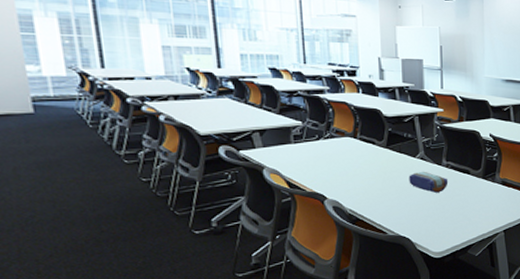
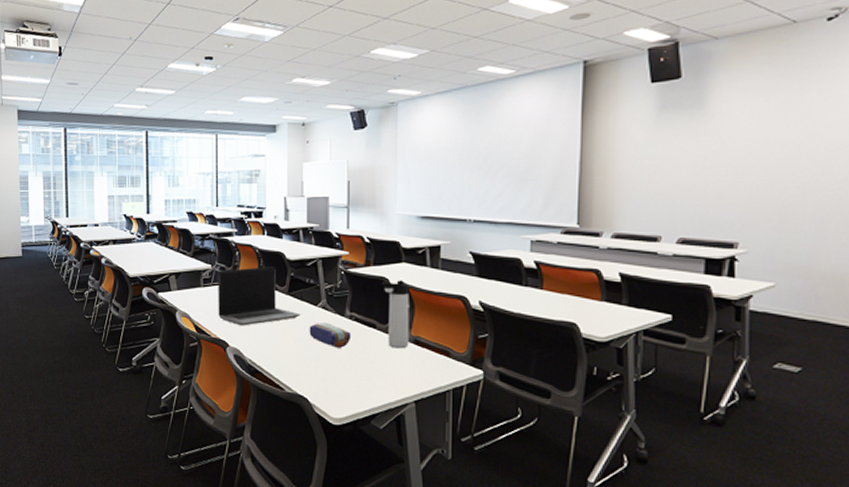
laptop computer: none [310,123,400,179] -> present [218,267,301,326]
thermos bottle: none [474,133,498,190] -> present [383,280,409,349]

